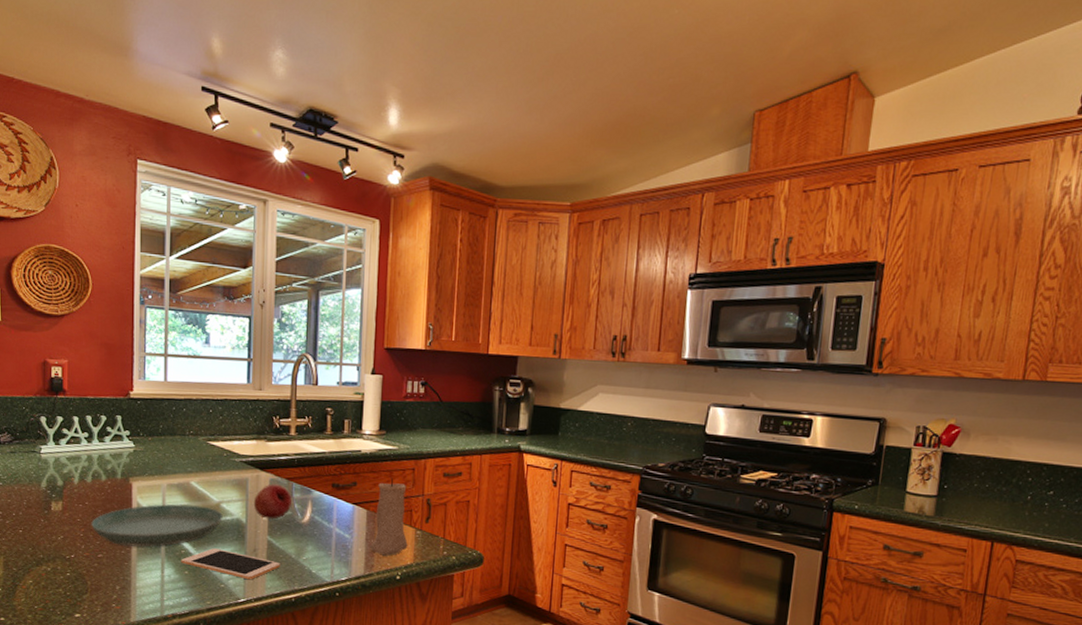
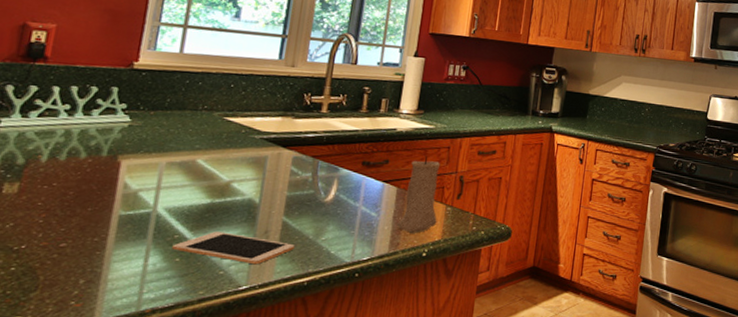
saucer: present [91,503,223,547] -> none [56,183,232,233]
fruit: present [253,483,292,520] -> none [270,161,316,199]

